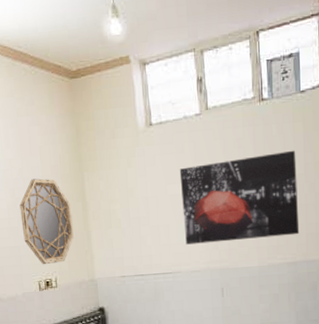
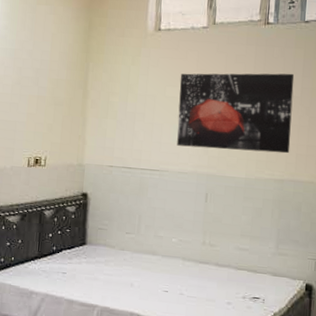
home mirror: present [19,178,74,265] -> none [22,61,72,143]

